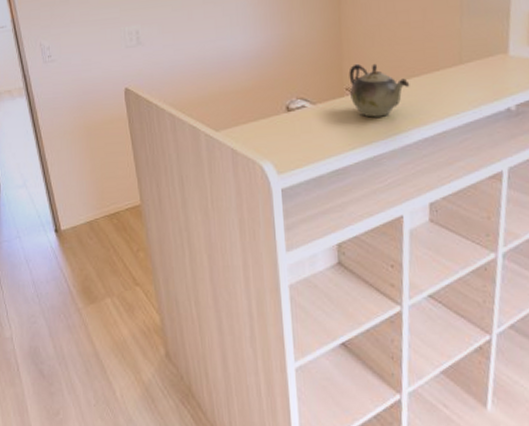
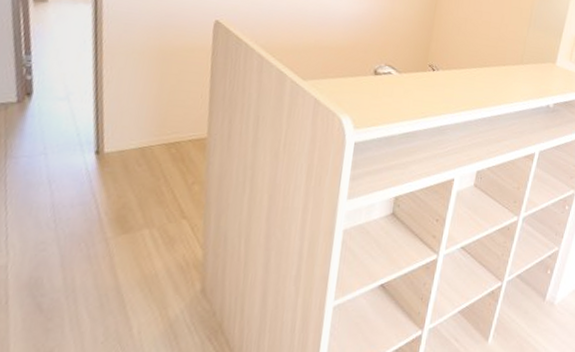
teapot: present [348,63,410,118] -> none [431,46,481,95]

